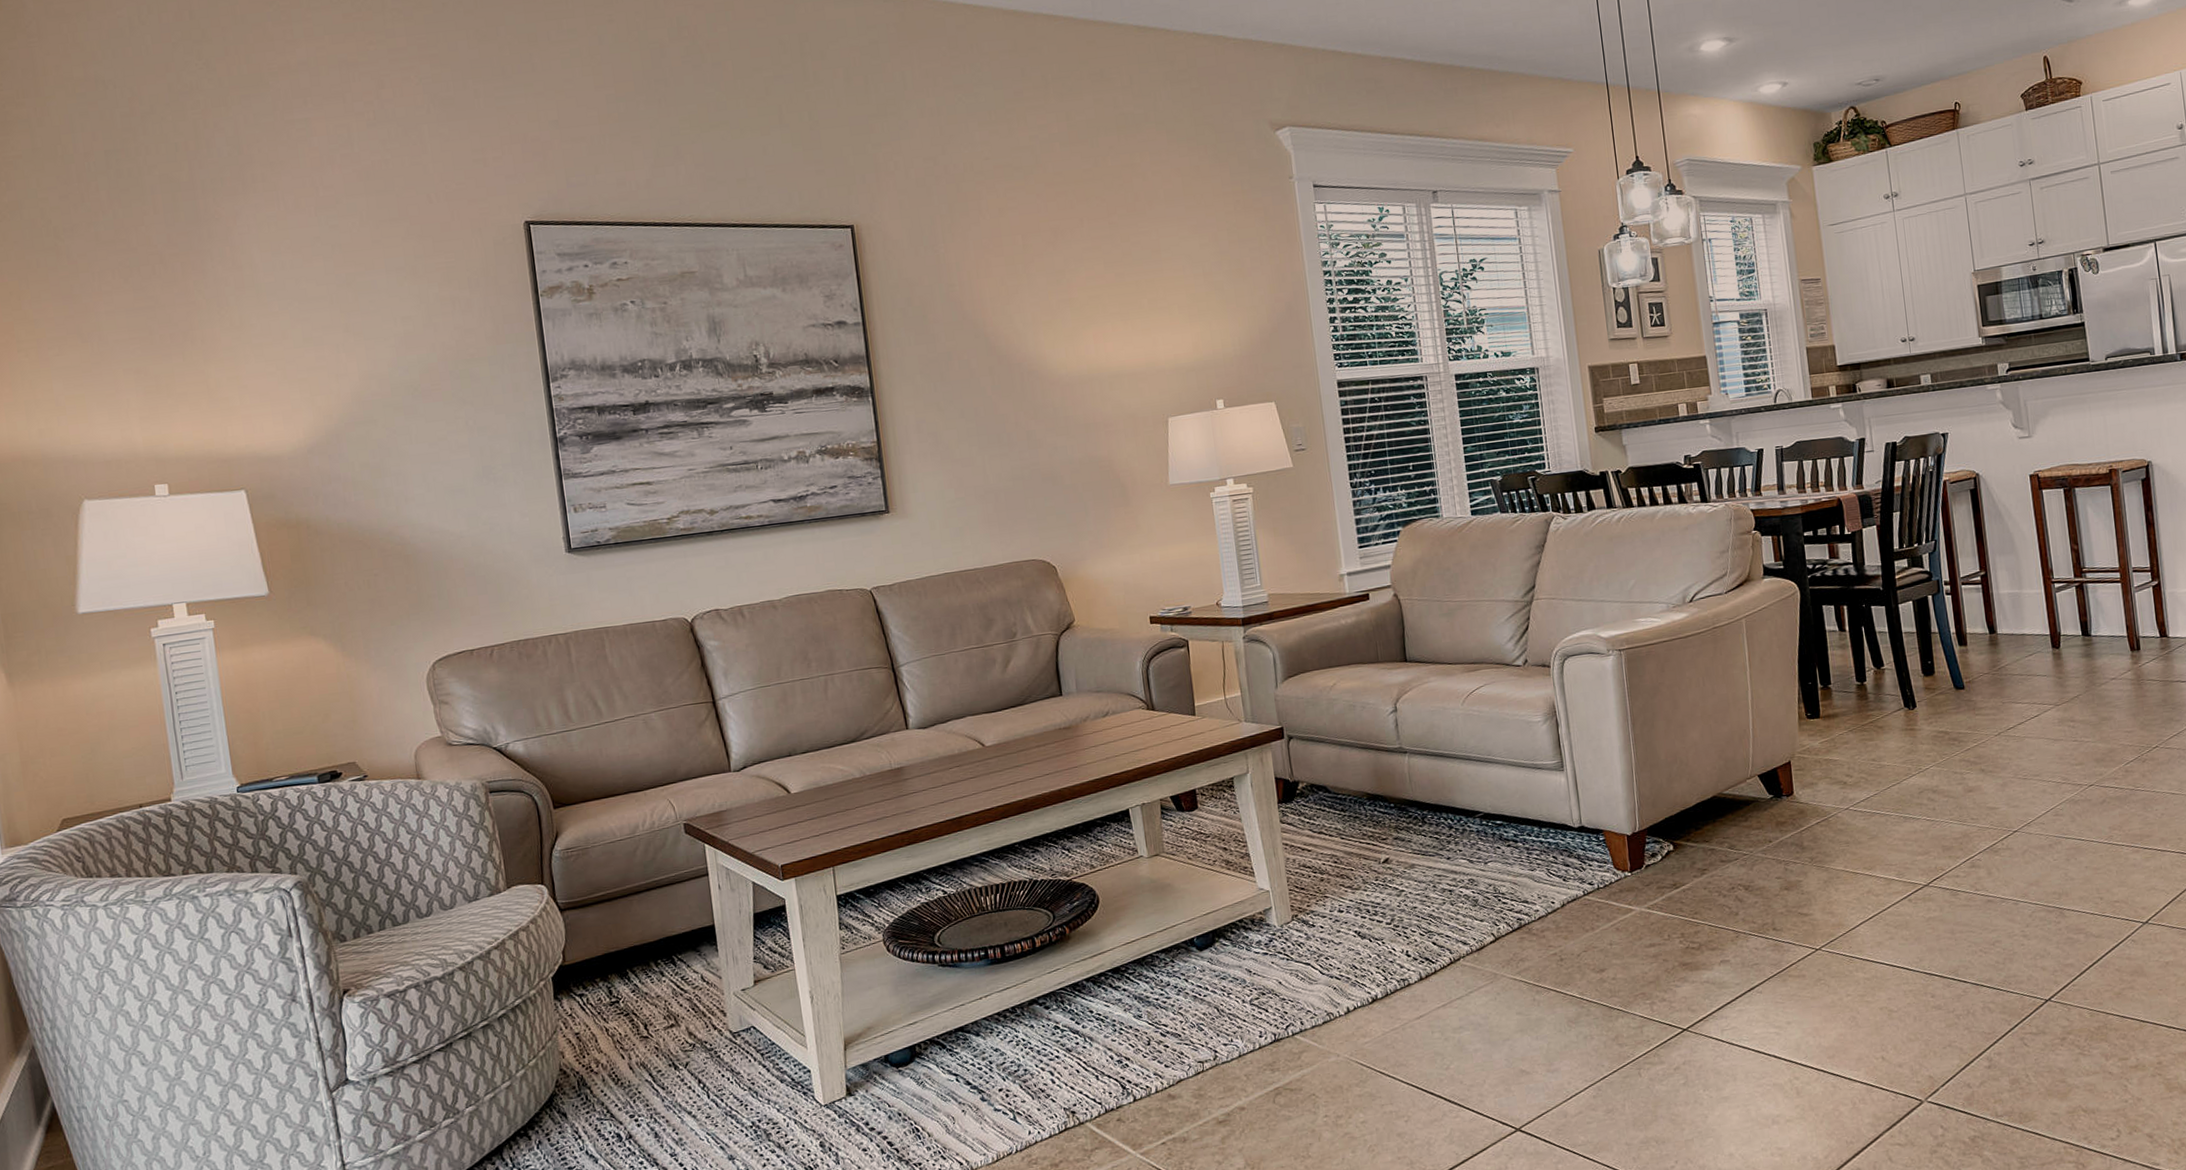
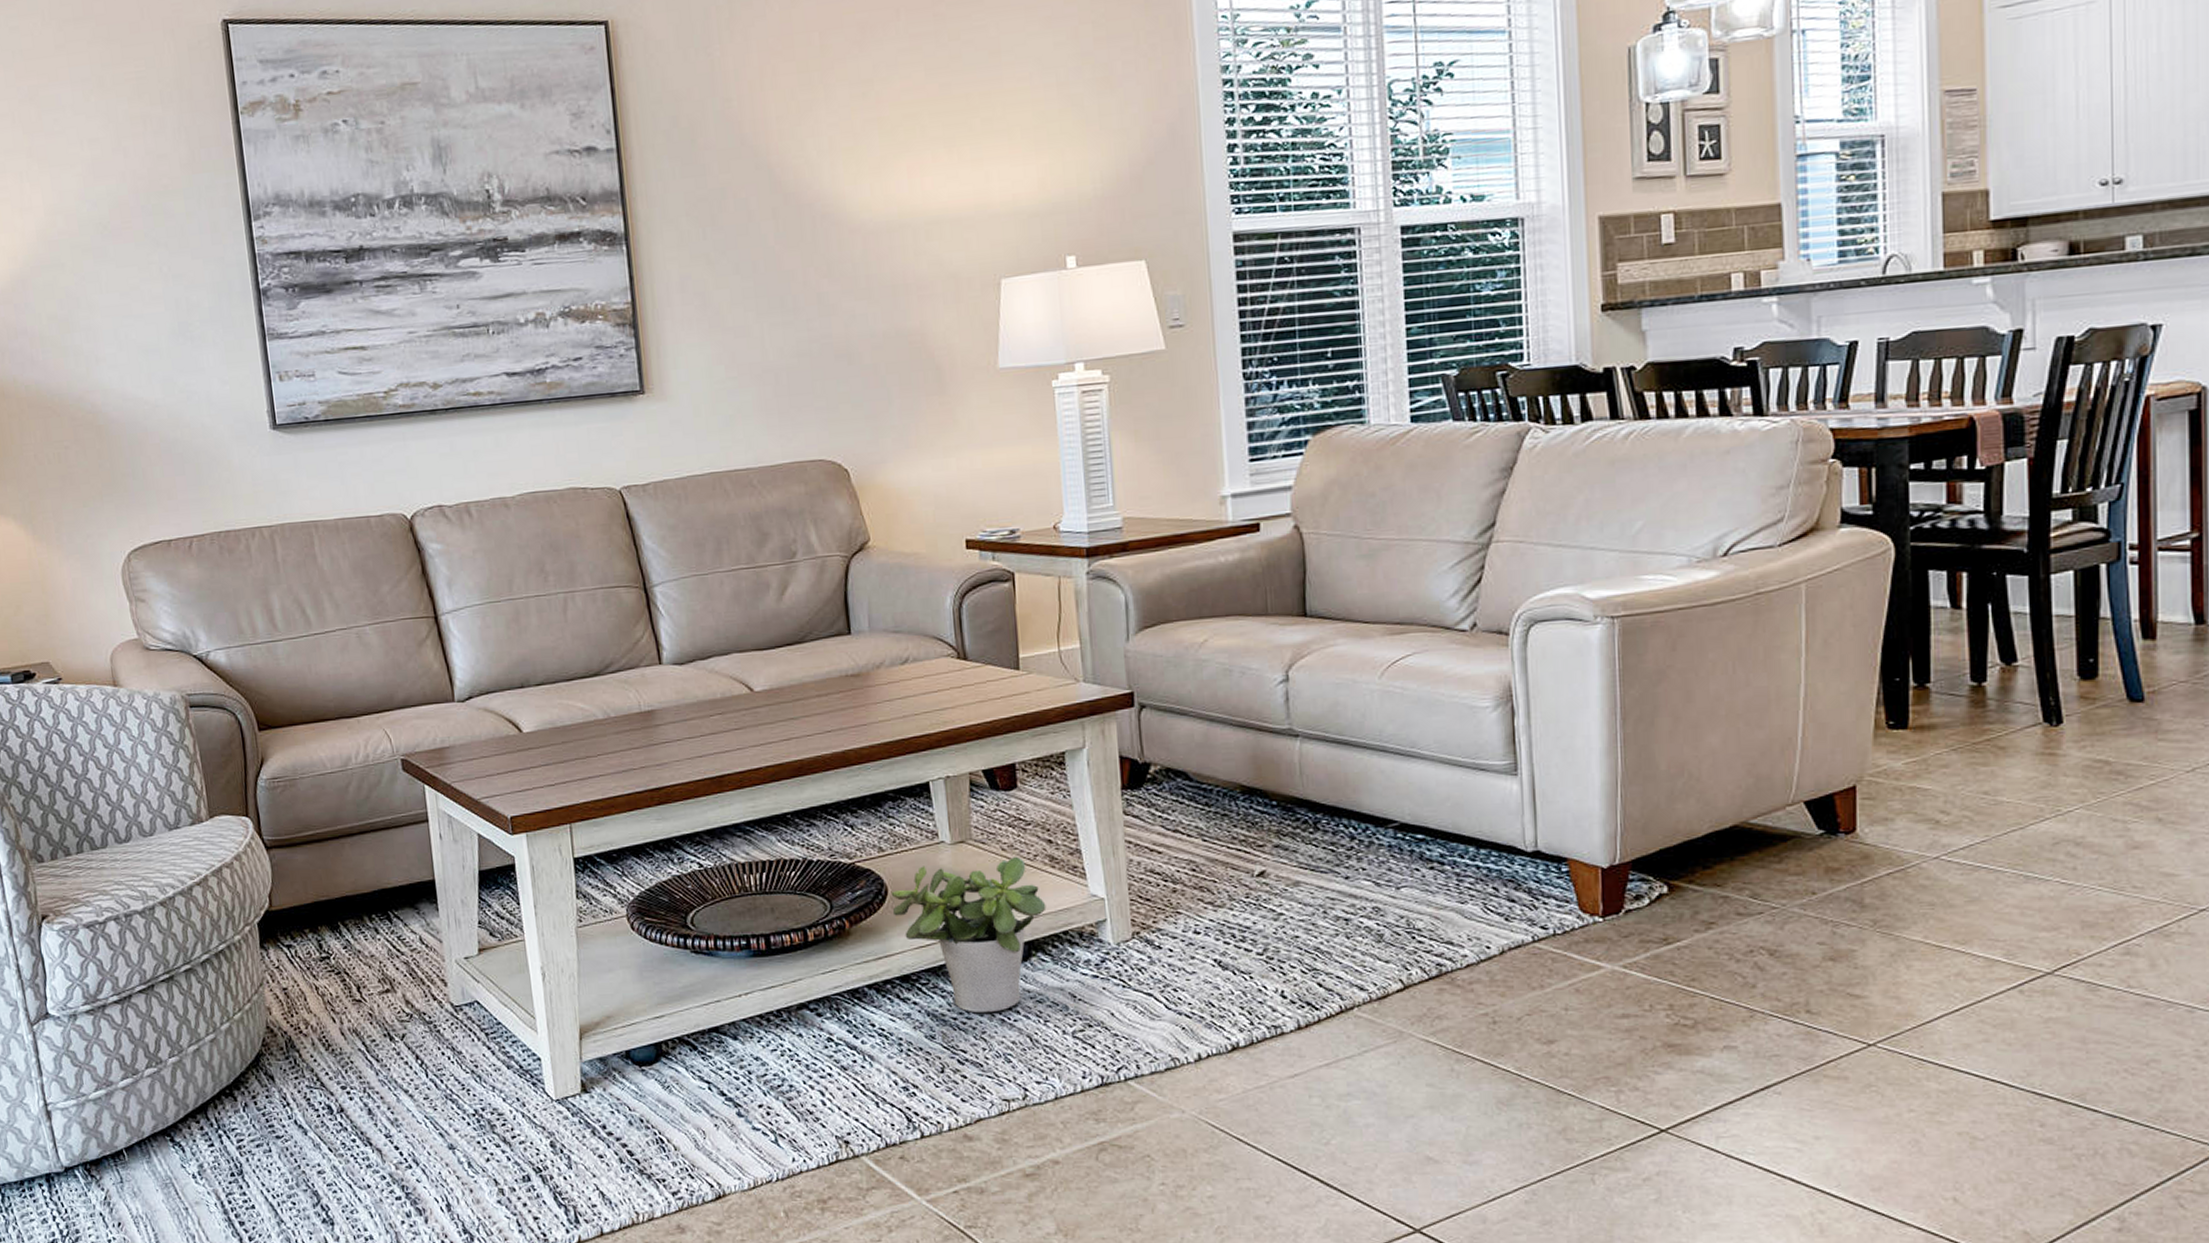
potted plant: none [1102,863,1225,994] -> present [891,856,1047,1014]

